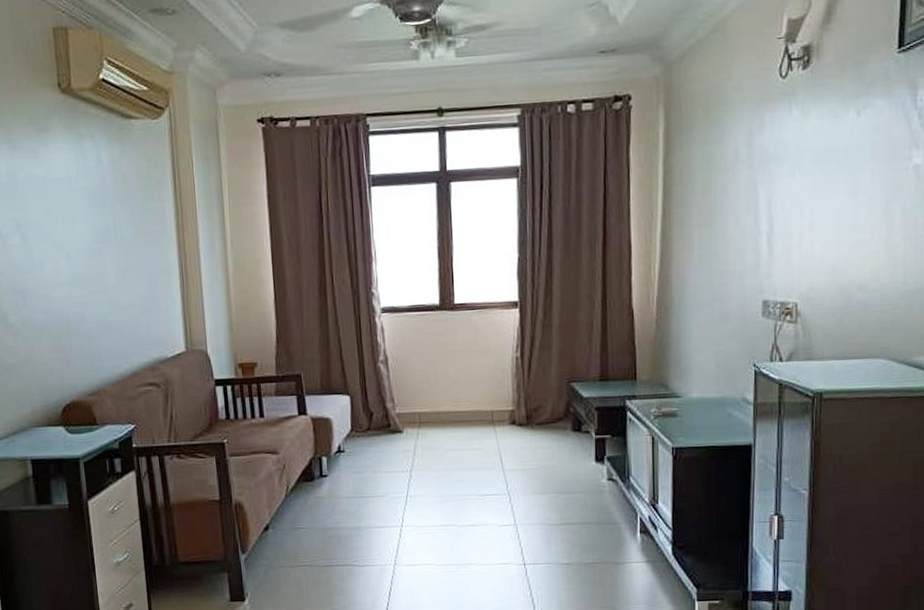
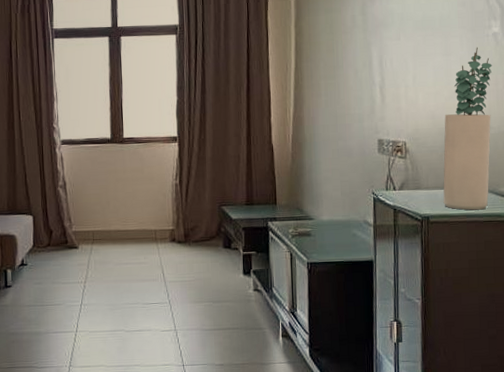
vase: none [840,183,911,385] -> present [443,47,492,210]

